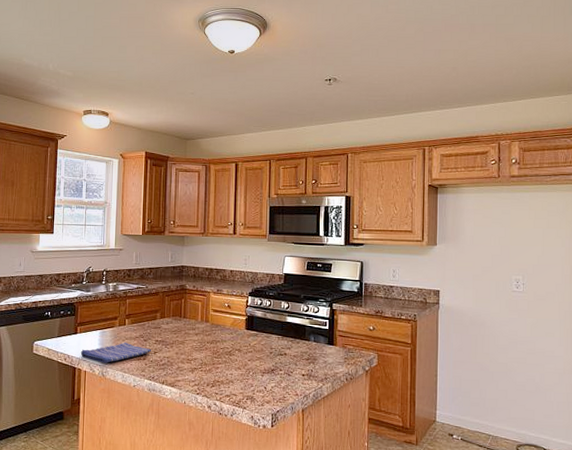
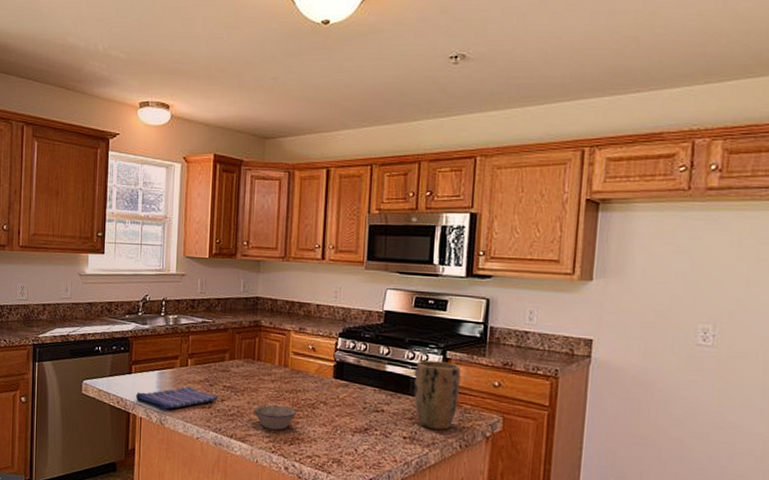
bowl: none [181,354,217,375] -> present [253,404,297,430]
plant pot: none [309,312,344,367] -> present [414,360,461,430]

